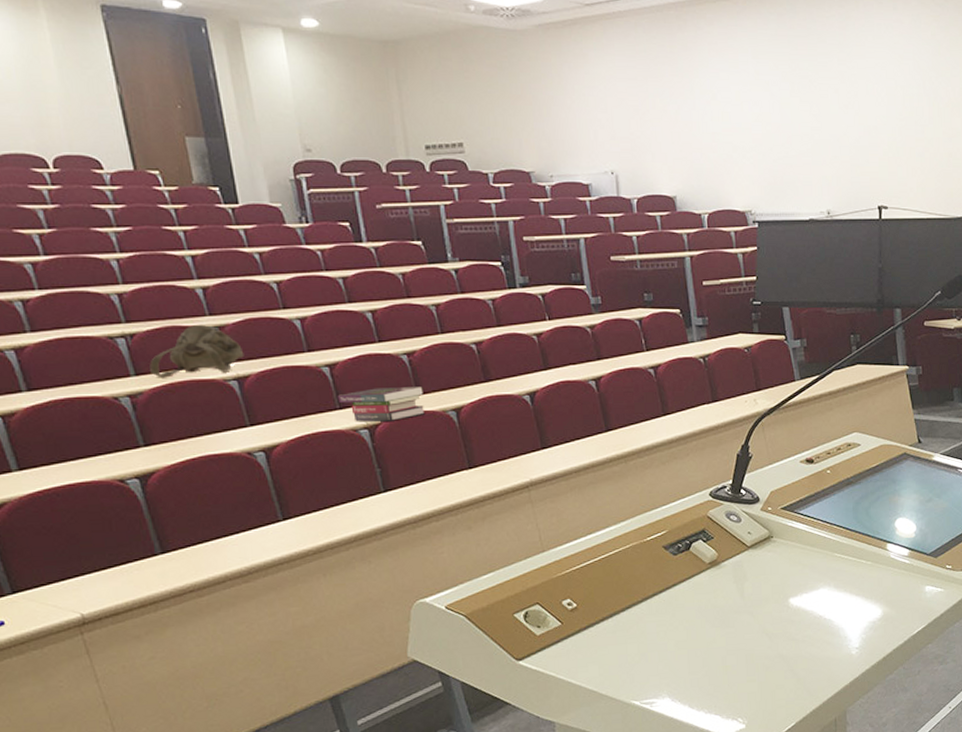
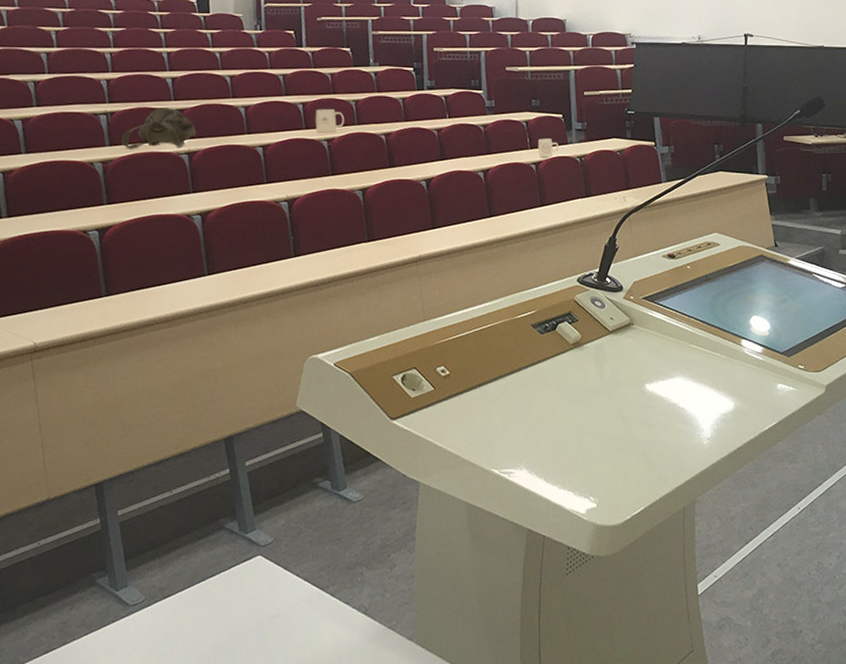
books: present [337,387,425,422] -> none [266,167,337,196]
mug: none [388,315,426,346] -> present [315,108,345,133]
mug: none [654,338,678,360] -> present [537,138,558,157]

